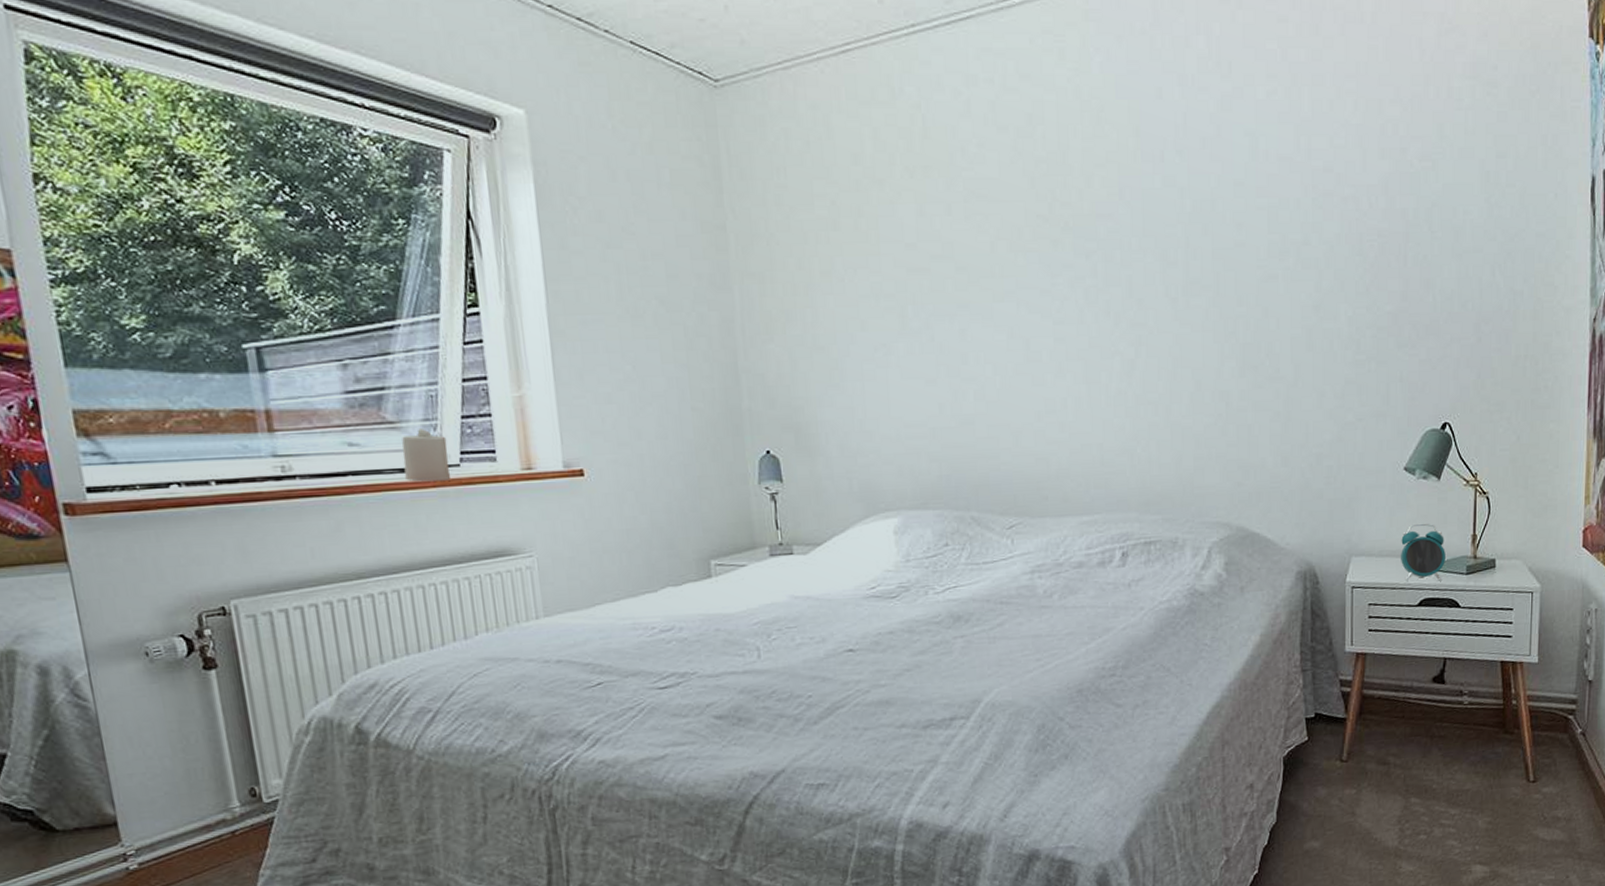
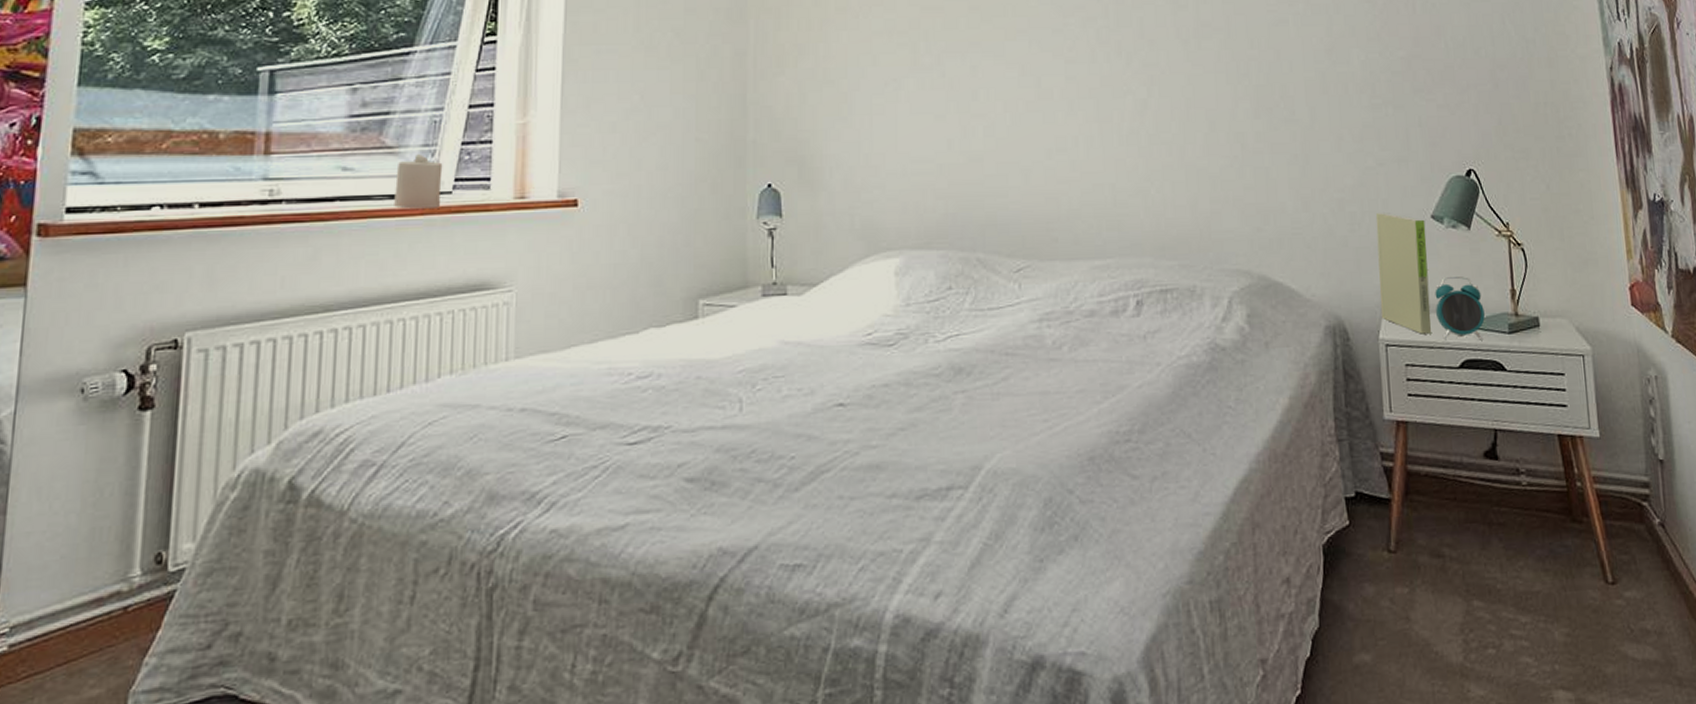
book: none [1349,466,1398,577] -> present [1375,213,1431,334]

